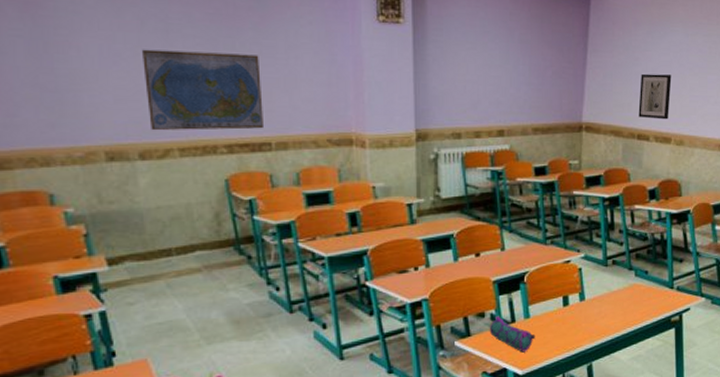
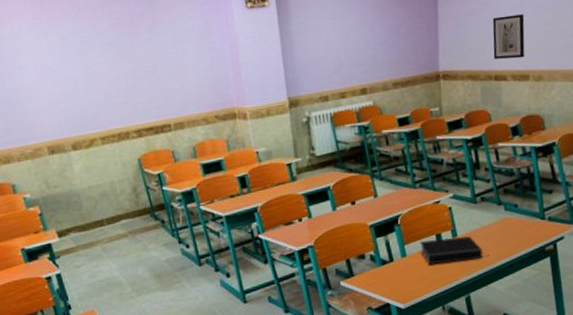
world map: present [141,49,265,131] -> none [65,52,164,126]
pencil case: present [489,316,536,353] -> none [370,256,414,289]
book: none [545,301,615,329] -> present [420,236,489,265]

